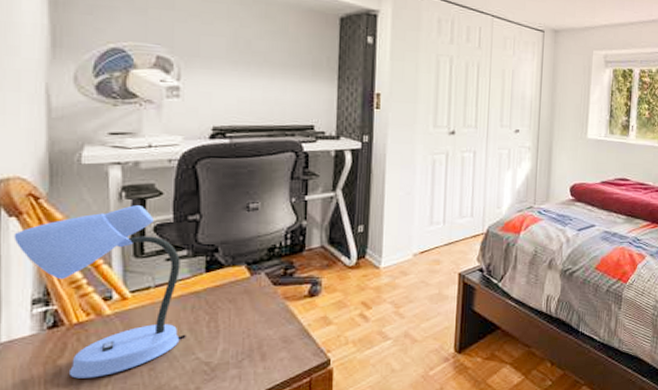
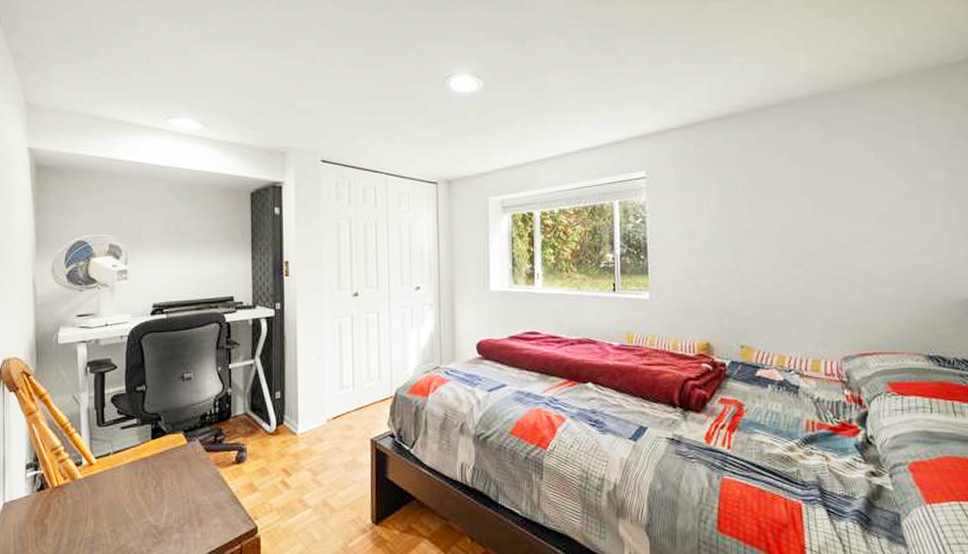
desk lamp: present [14,205,186,379] -> none [13,379,138,537]

